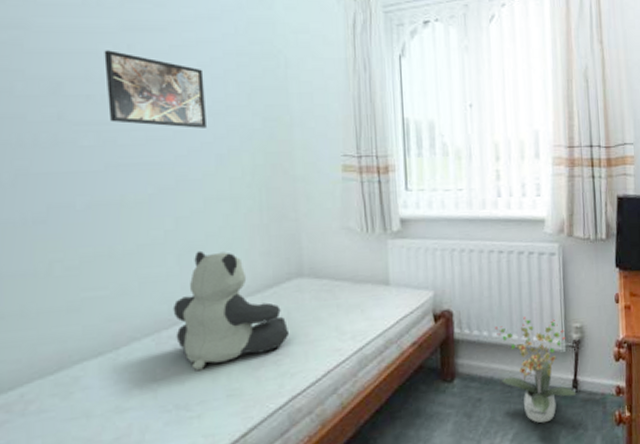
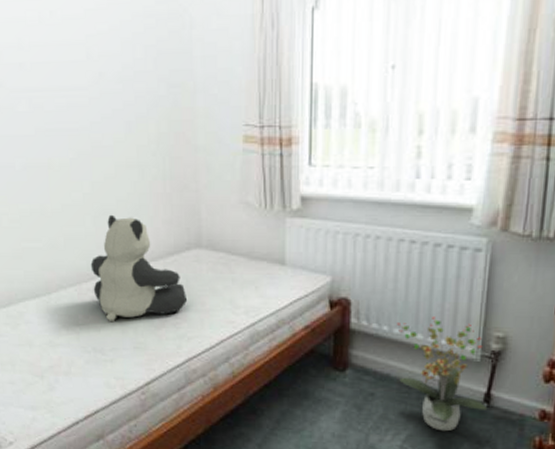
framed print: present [104,50,206,128] -> none [31,18,117,95]

